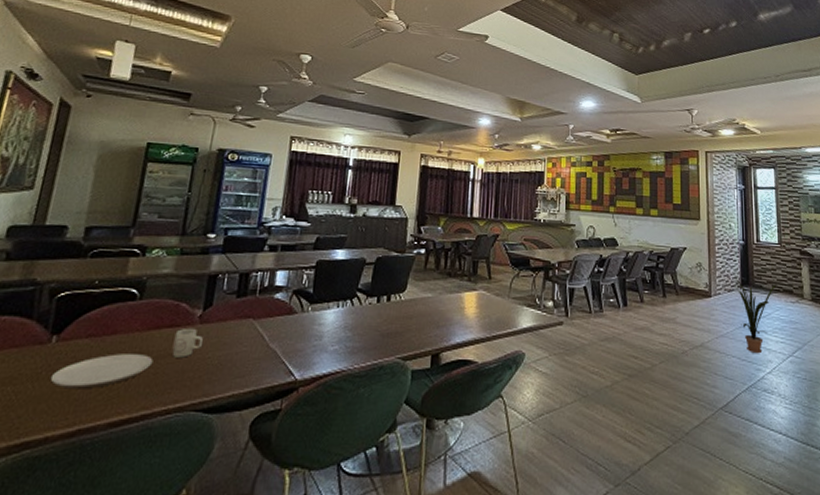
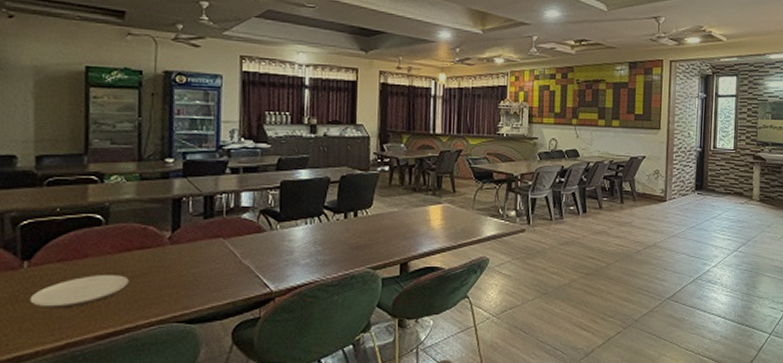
mug: present [171,327,204,358] -> none [146,249,177,276]
house plant: present [735,279,776,354] -> none [689,184,728,251]

